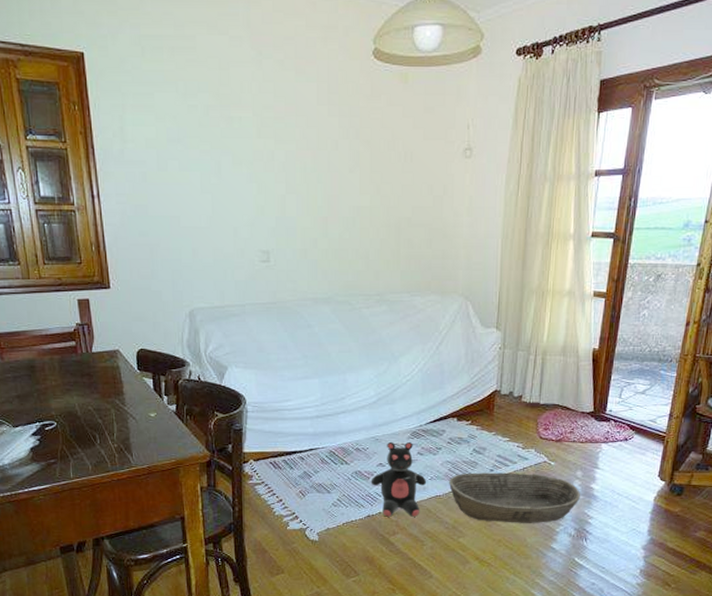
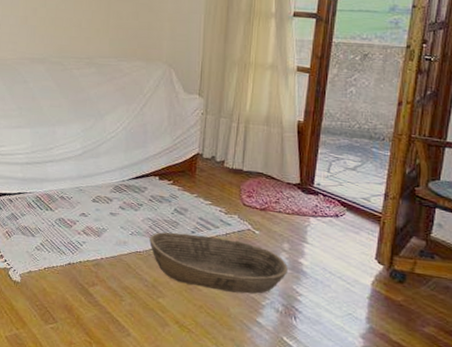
stuffed animal: present [370,441,427,517] -> none [73,193,128,270]

